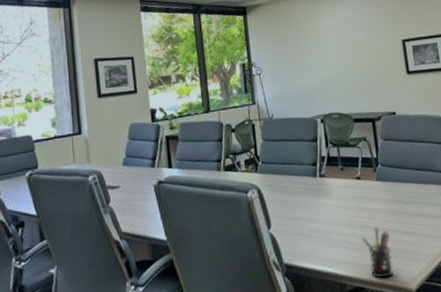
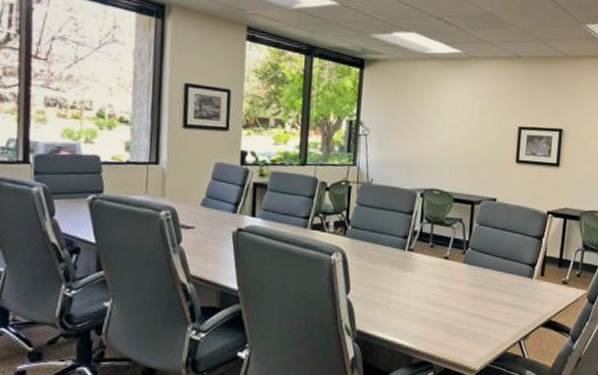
pen holder: present [362,227,393,279] -> none [437,308,465,356]

